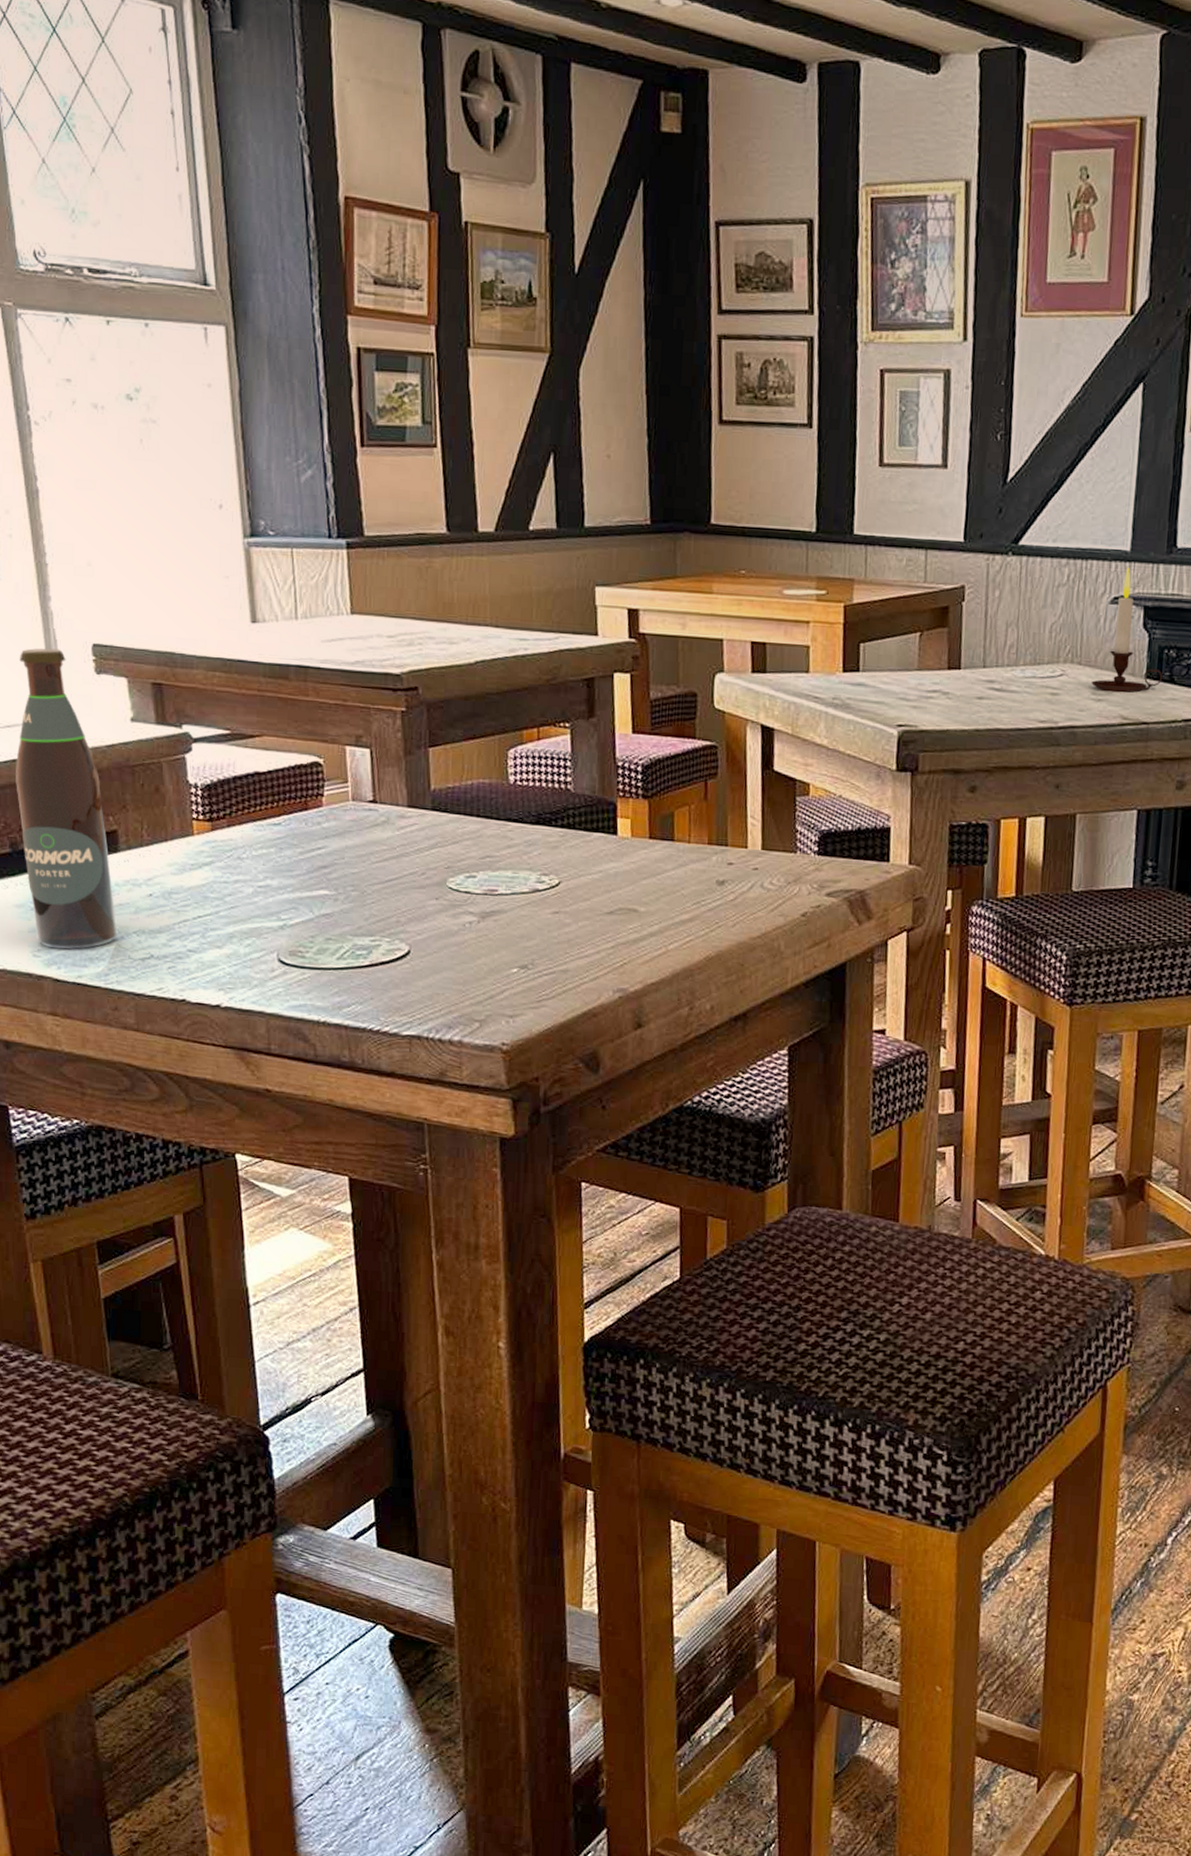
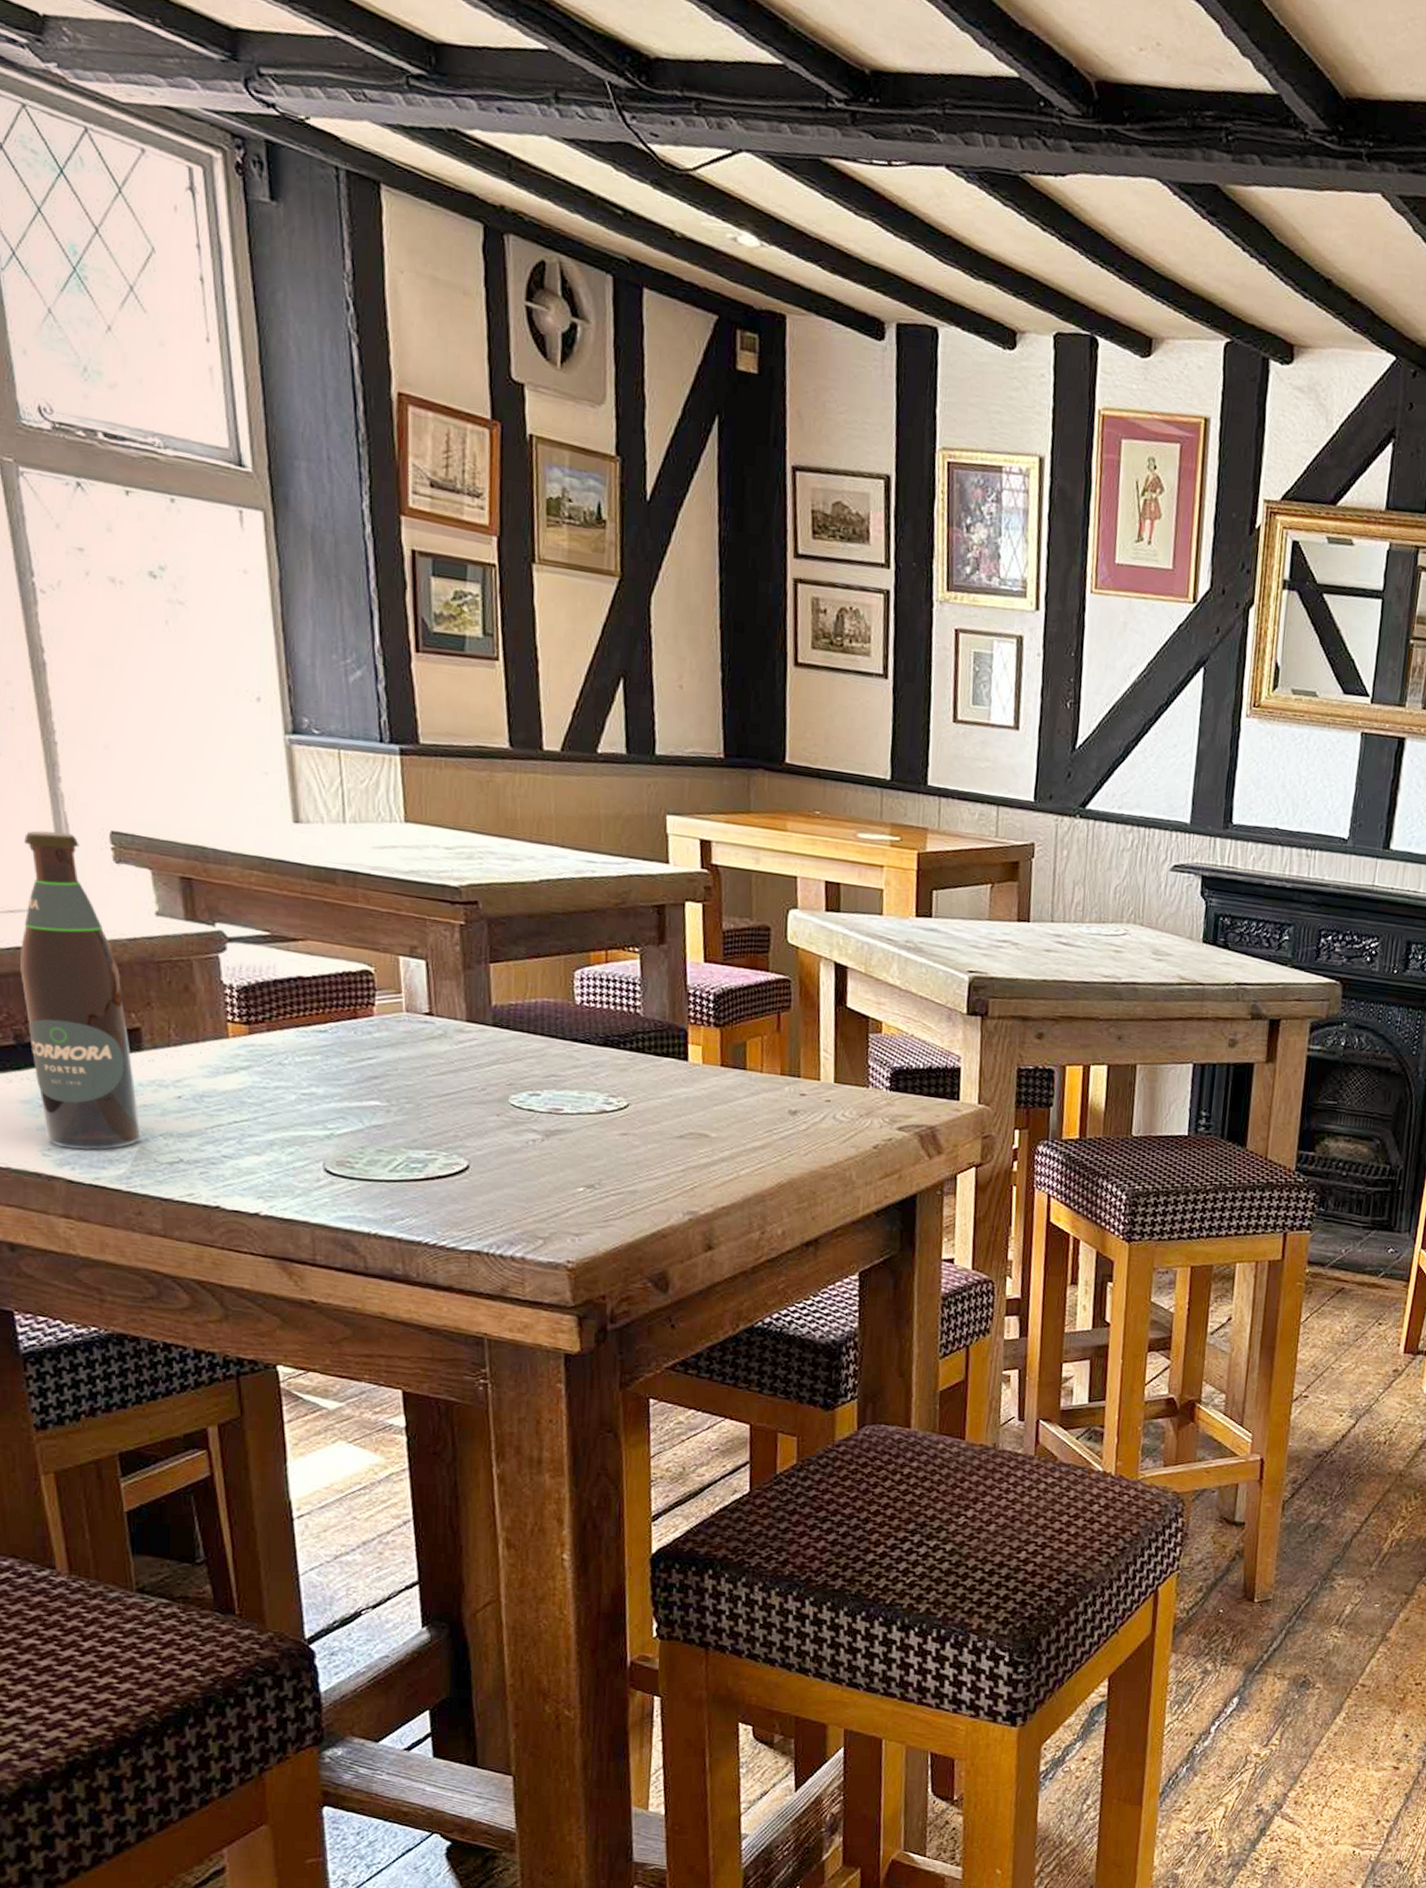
candle: present [1091,567,1163,693] -> none [1152,838,1218,955]

